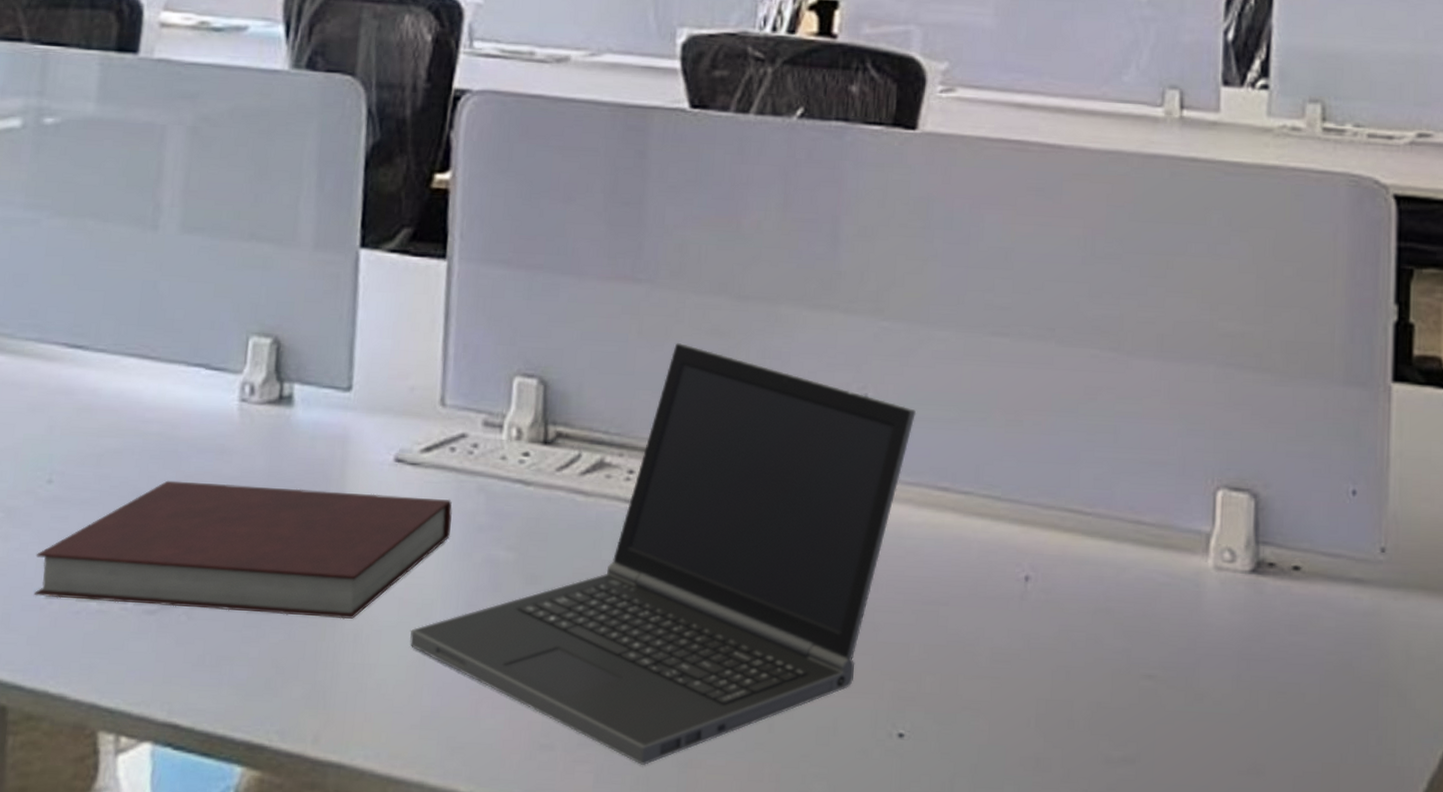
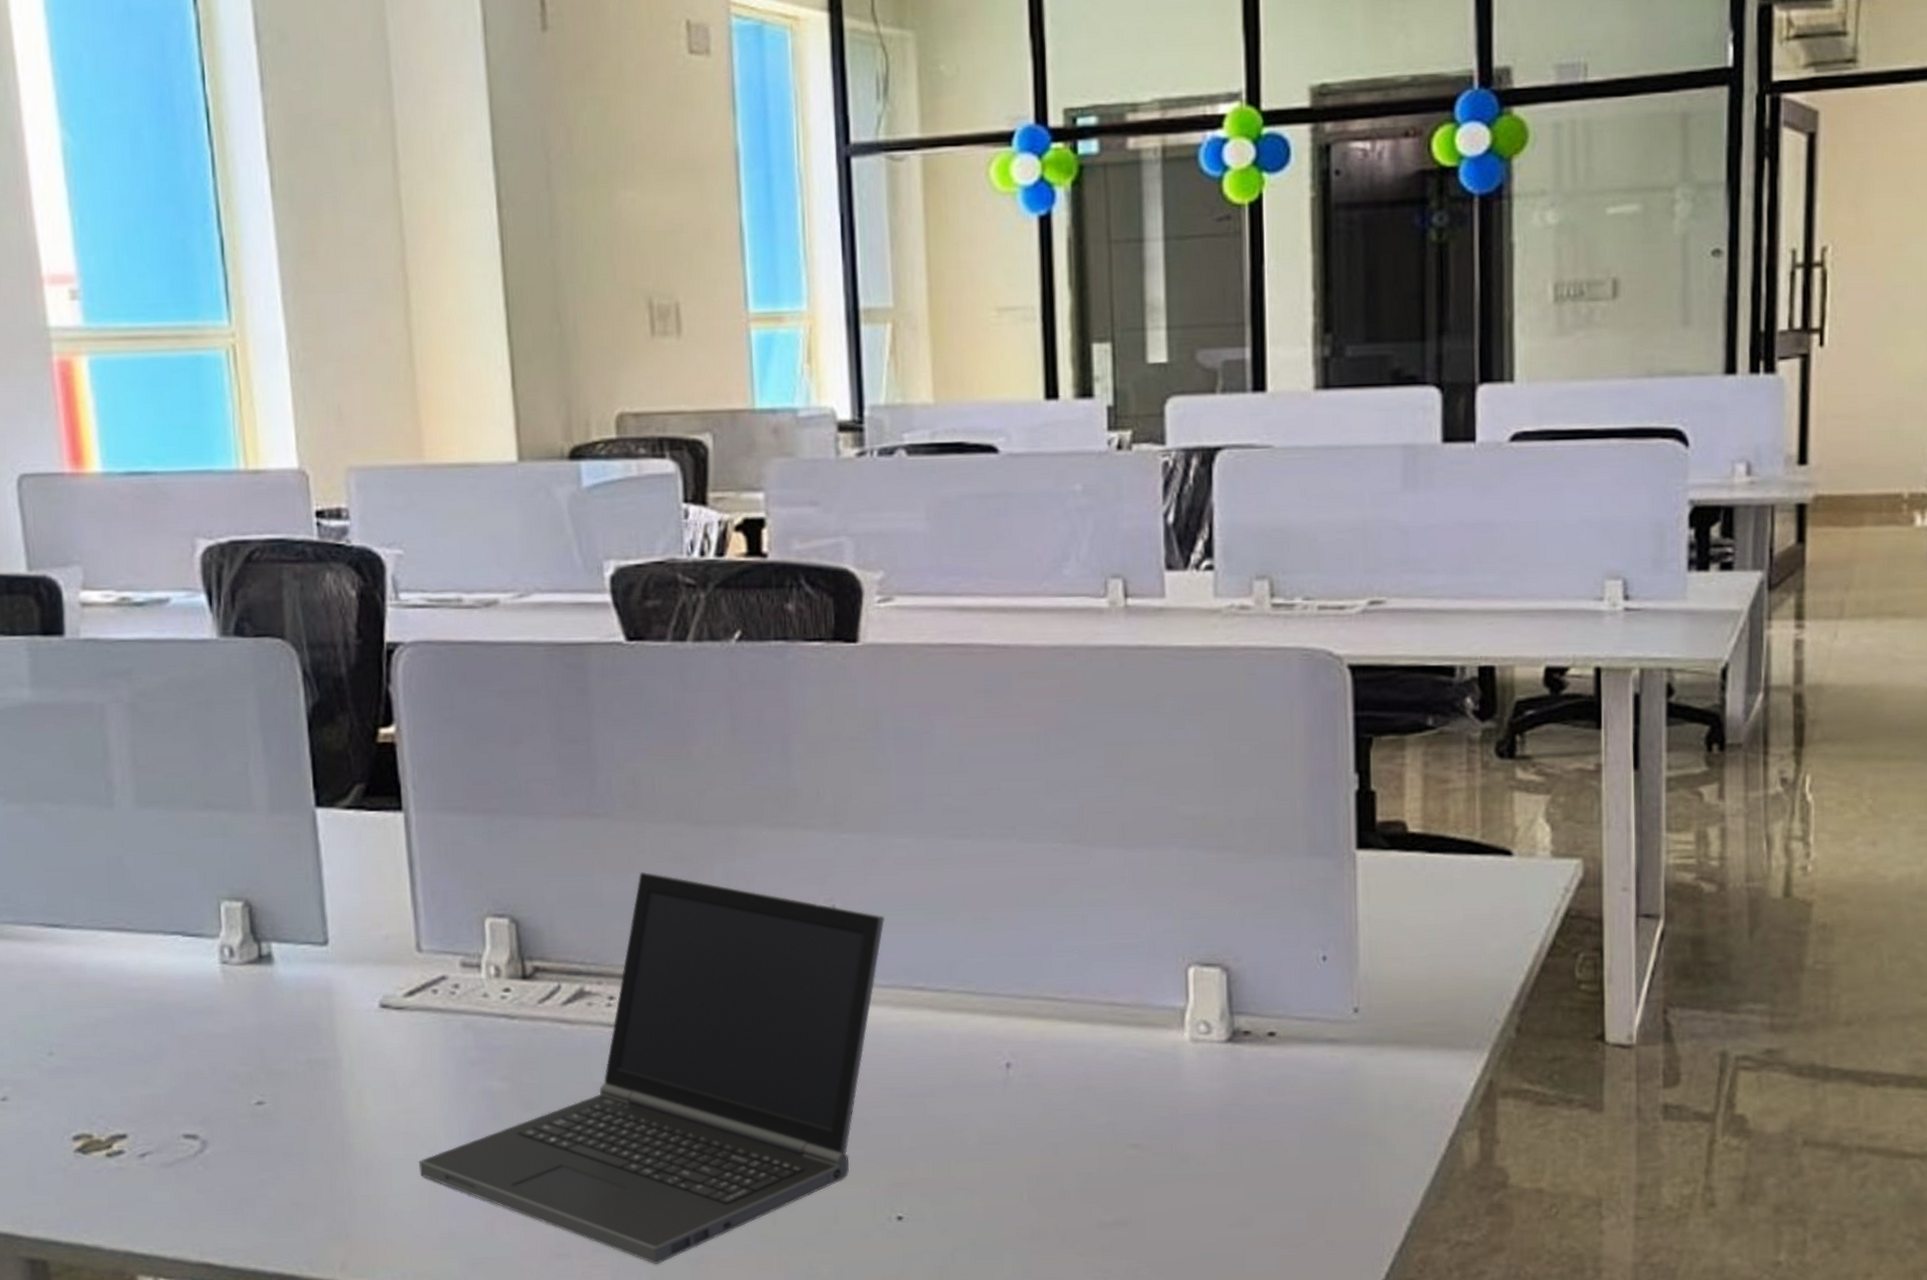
notebook: present [33,480,452,620] -> none [49,1038,445,1160]

